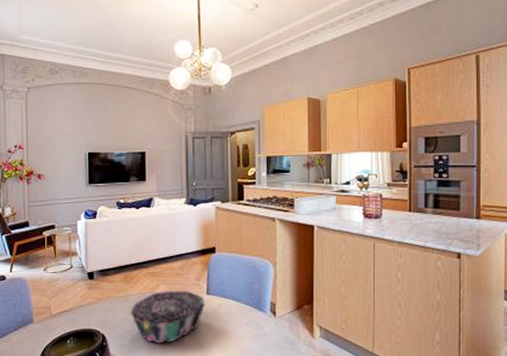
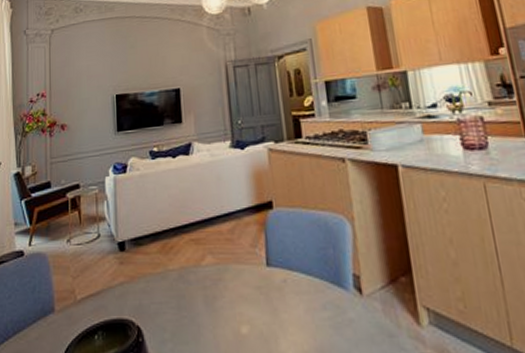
decorative bowl: present [130,290,206,344] -> none [170,261,267,339]

